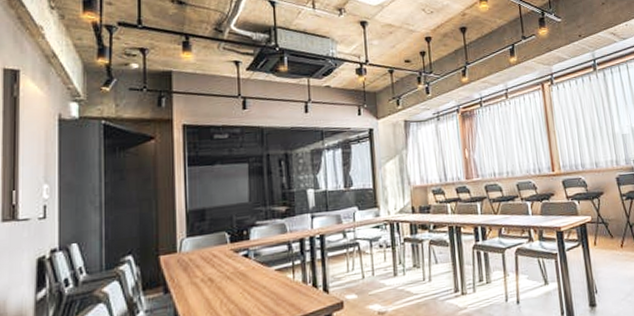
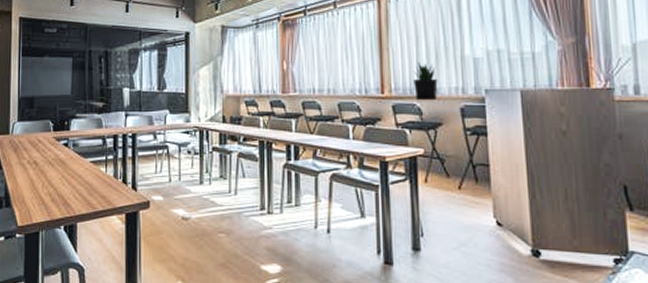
planter: none [577,140,597,175] -> present [413,61,438,101]

